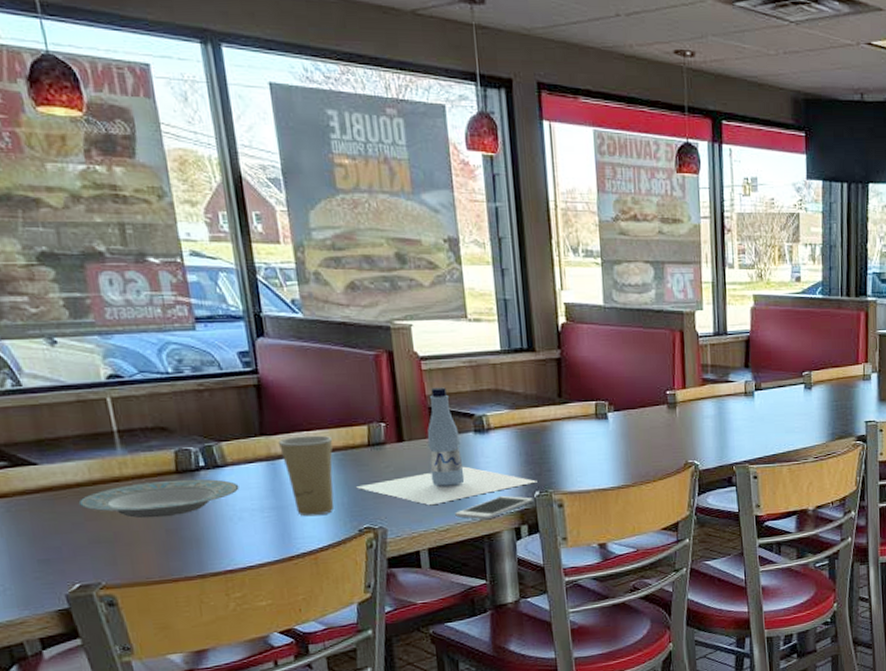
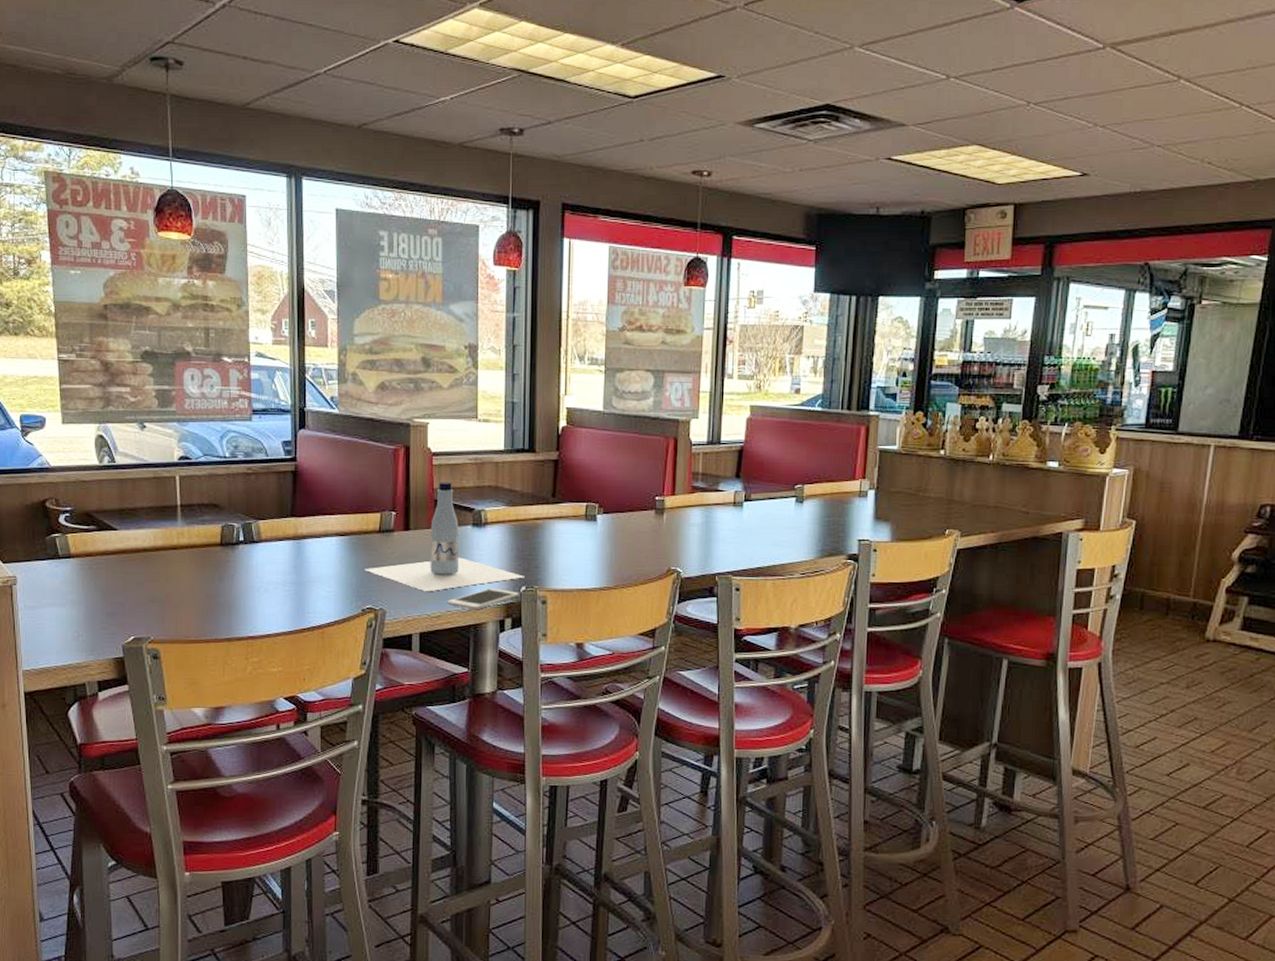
plate: present [78,479,239,519] -> none [143,551,268,584]
paper cup: present [278,435,335,517] -> none [304,519,350,594]

